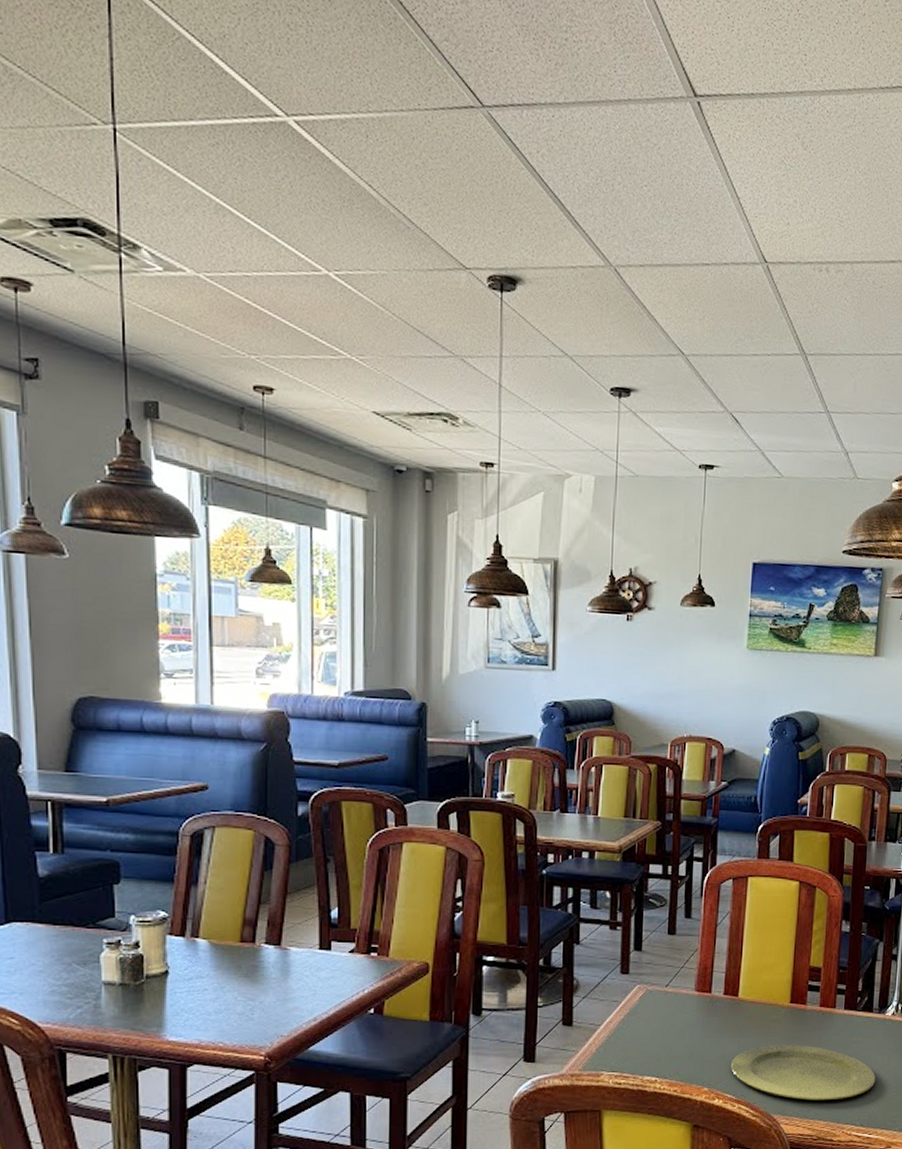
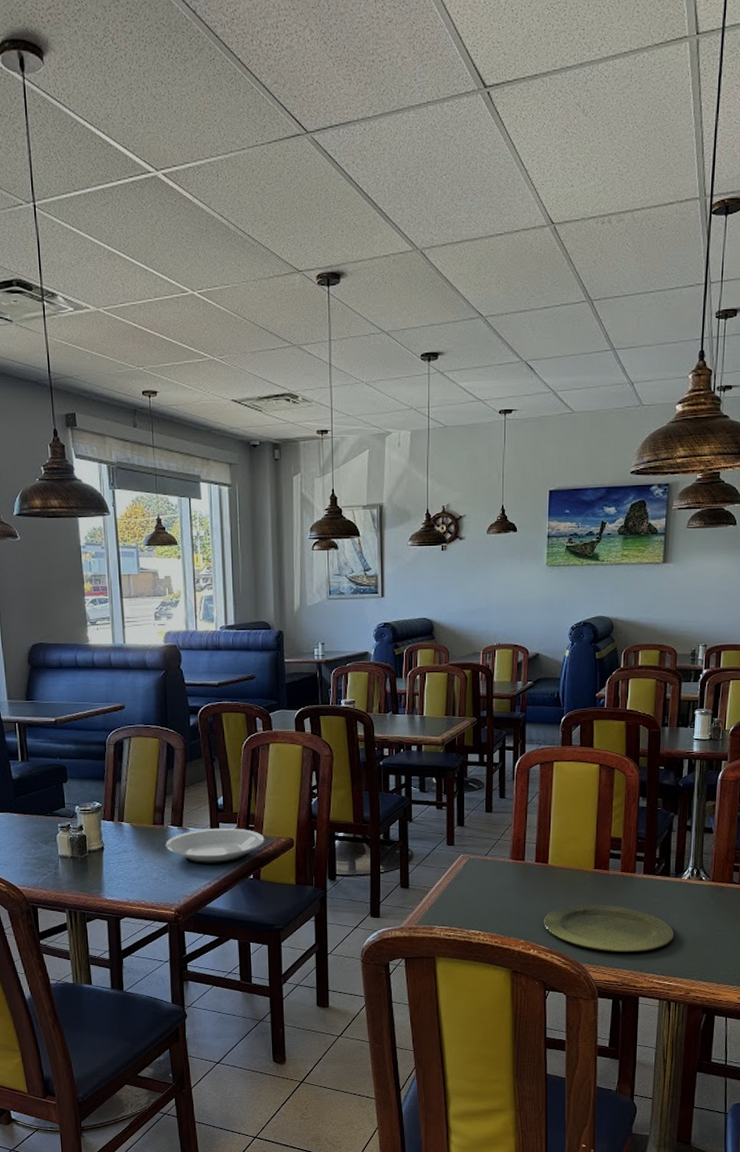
plate: none [256,948,391,995] -> present [165,828,265,865]

